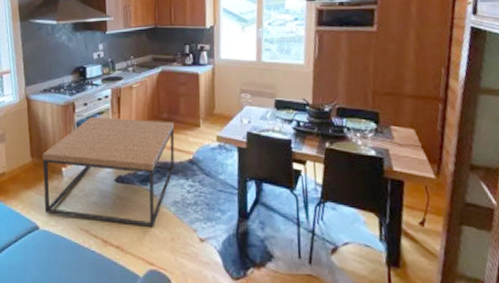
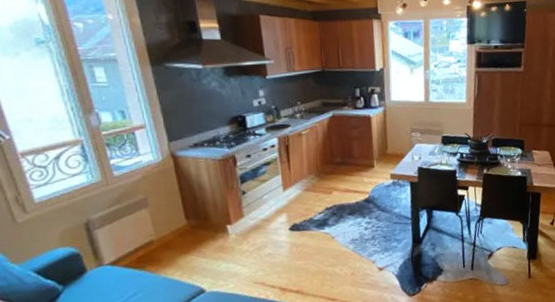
coffee table: present [42,116,175,228] -> none [201,165,351,275]

